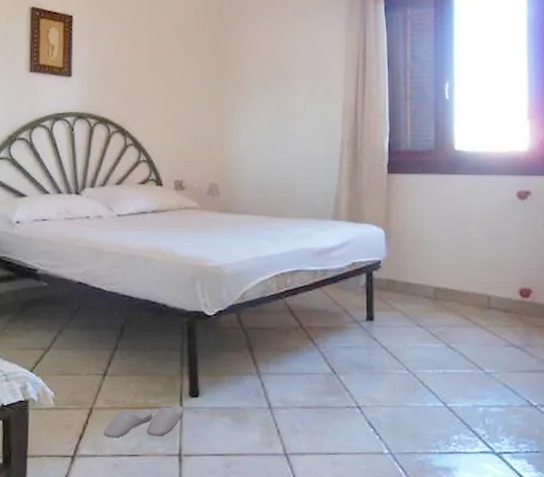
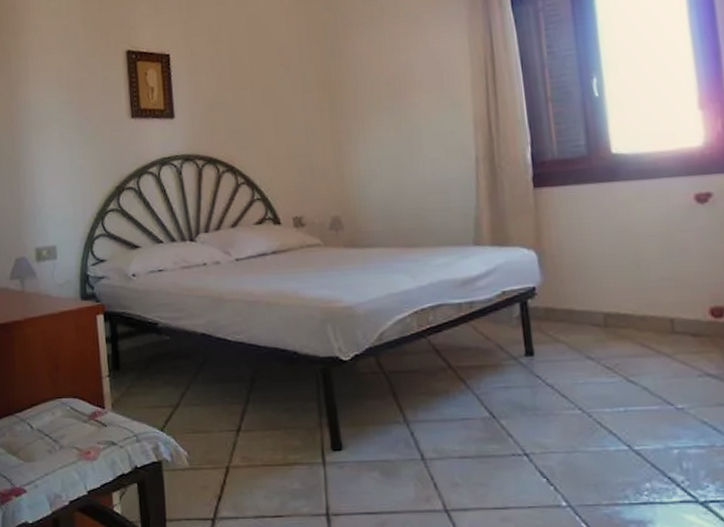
slippers: present [104,405,184,438] -> none [243,460,327,498]

